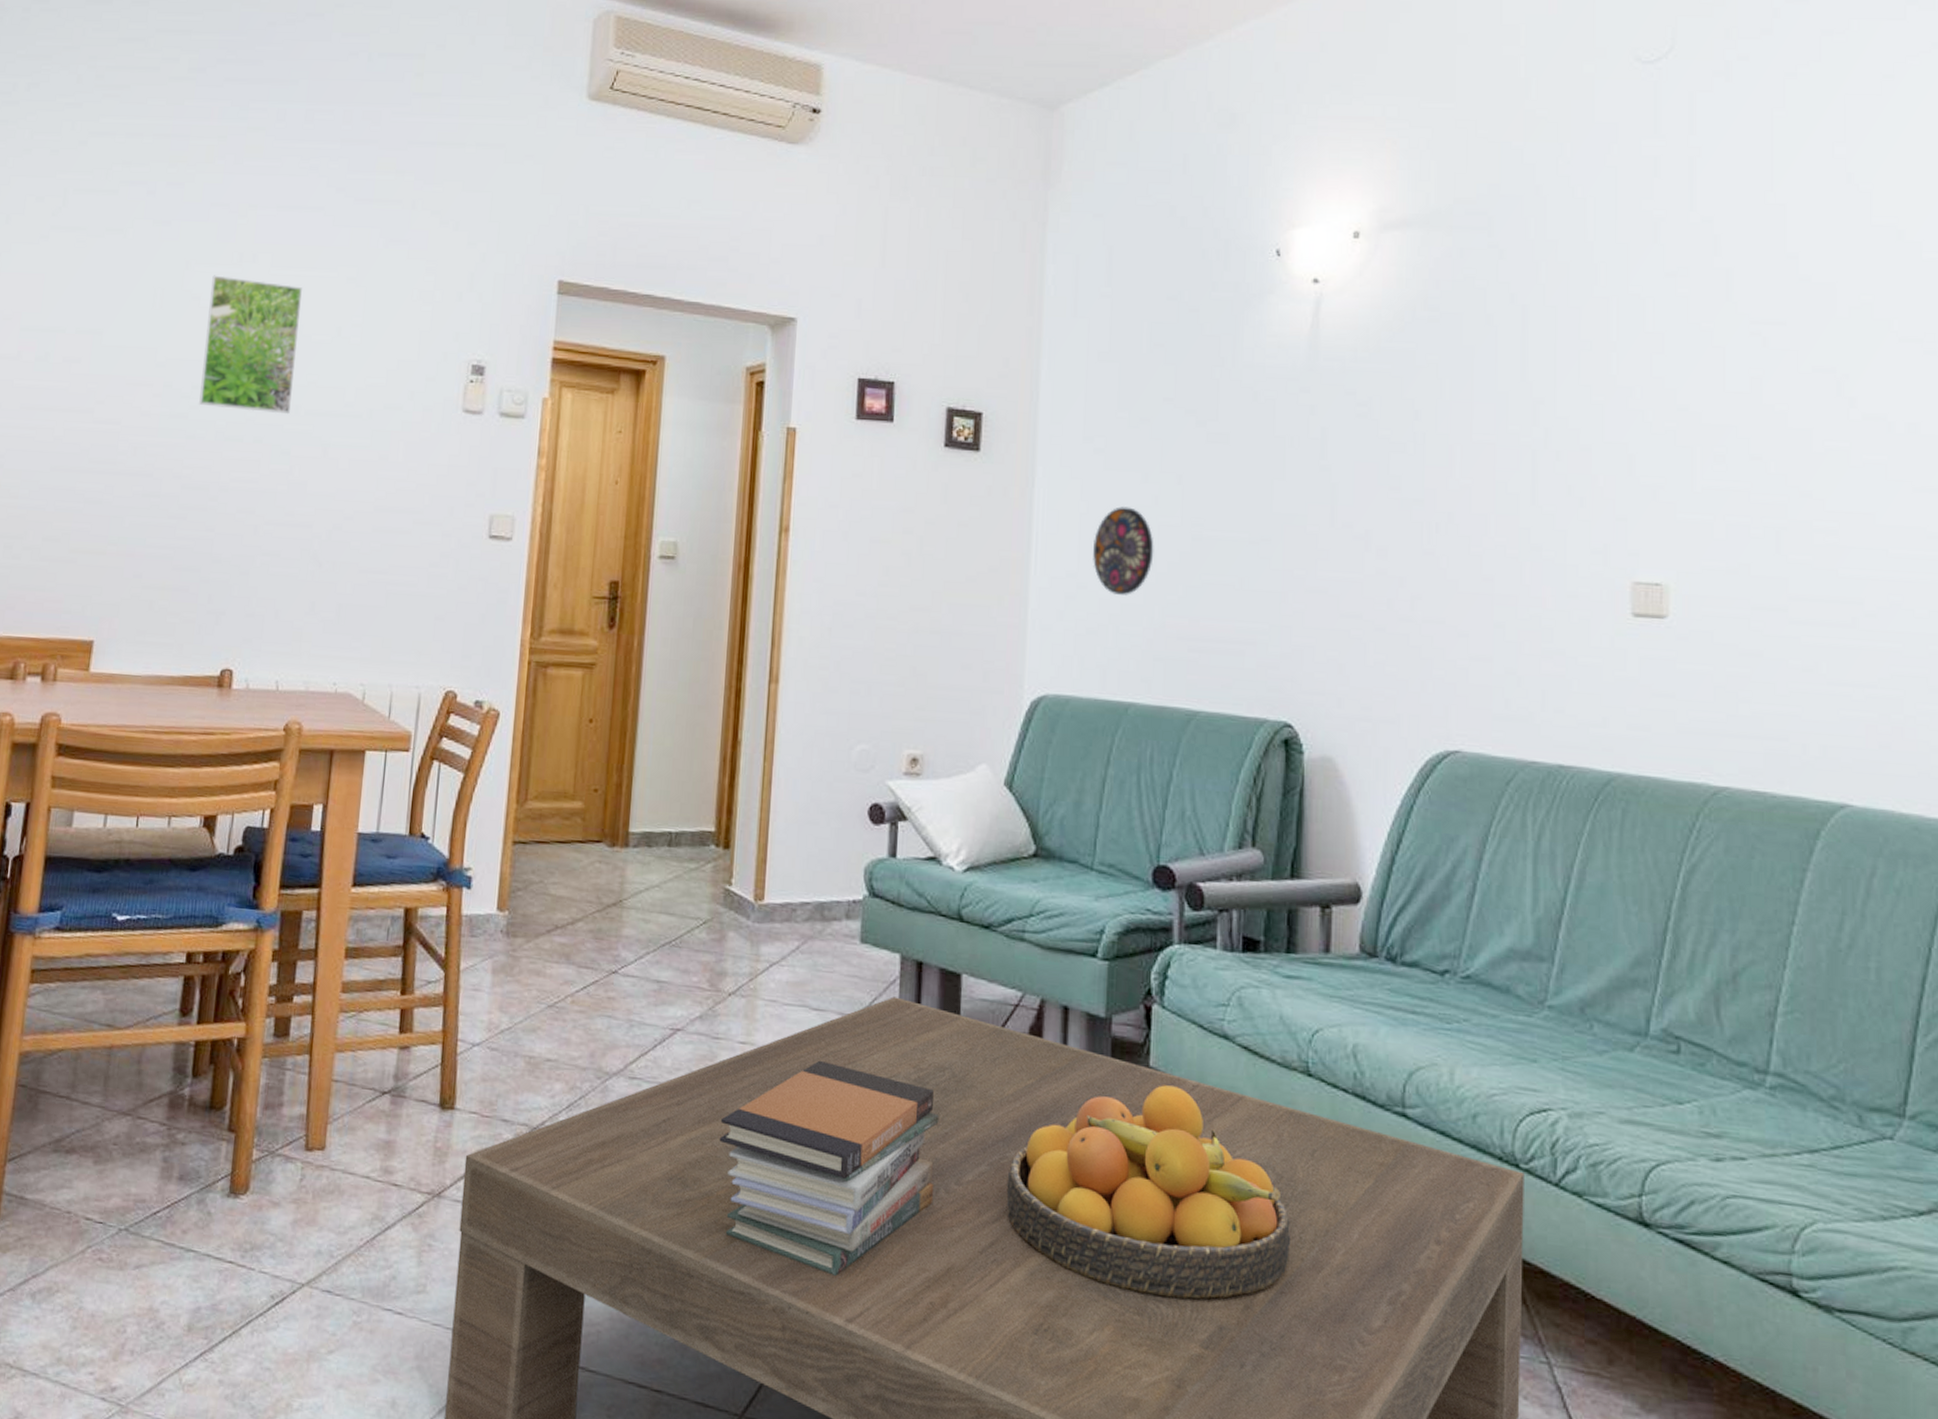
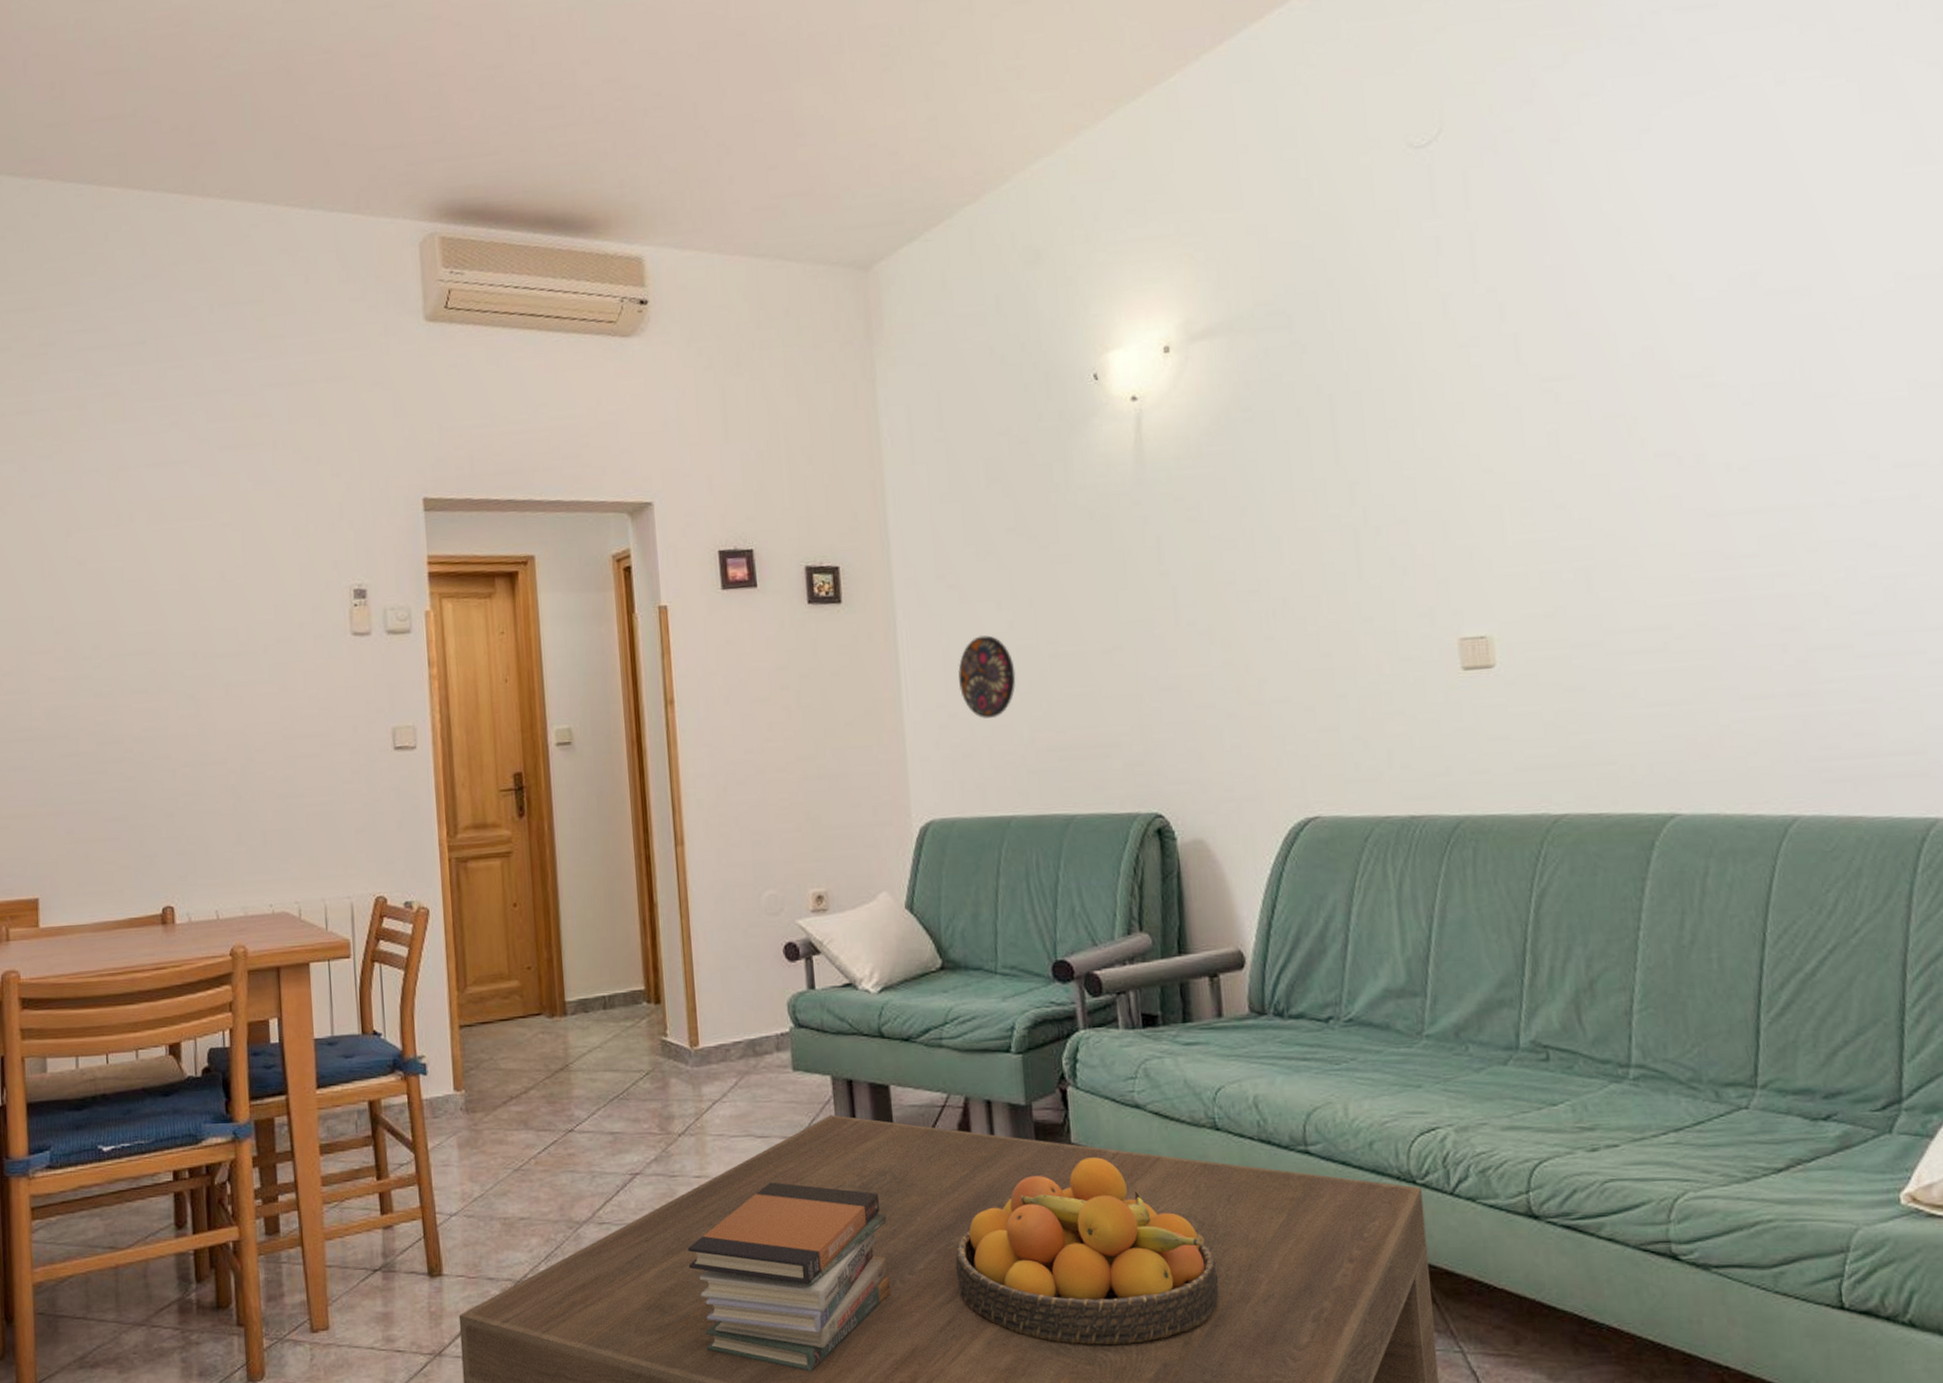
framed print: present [199,275,302,415] -> none [94,538,188,664]

